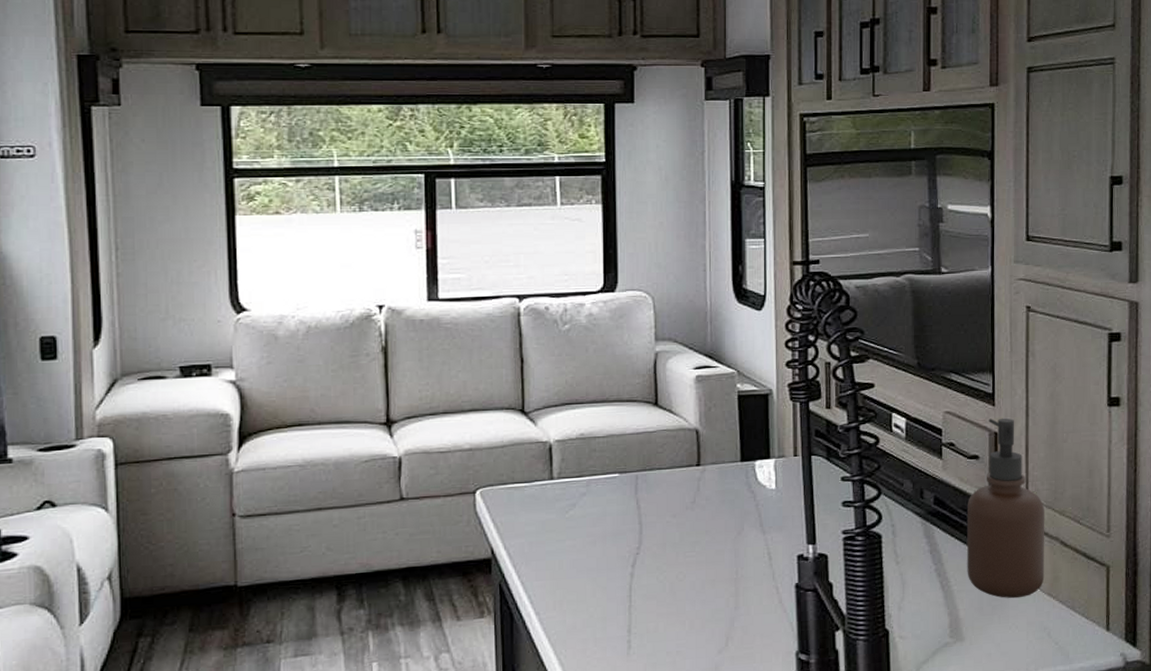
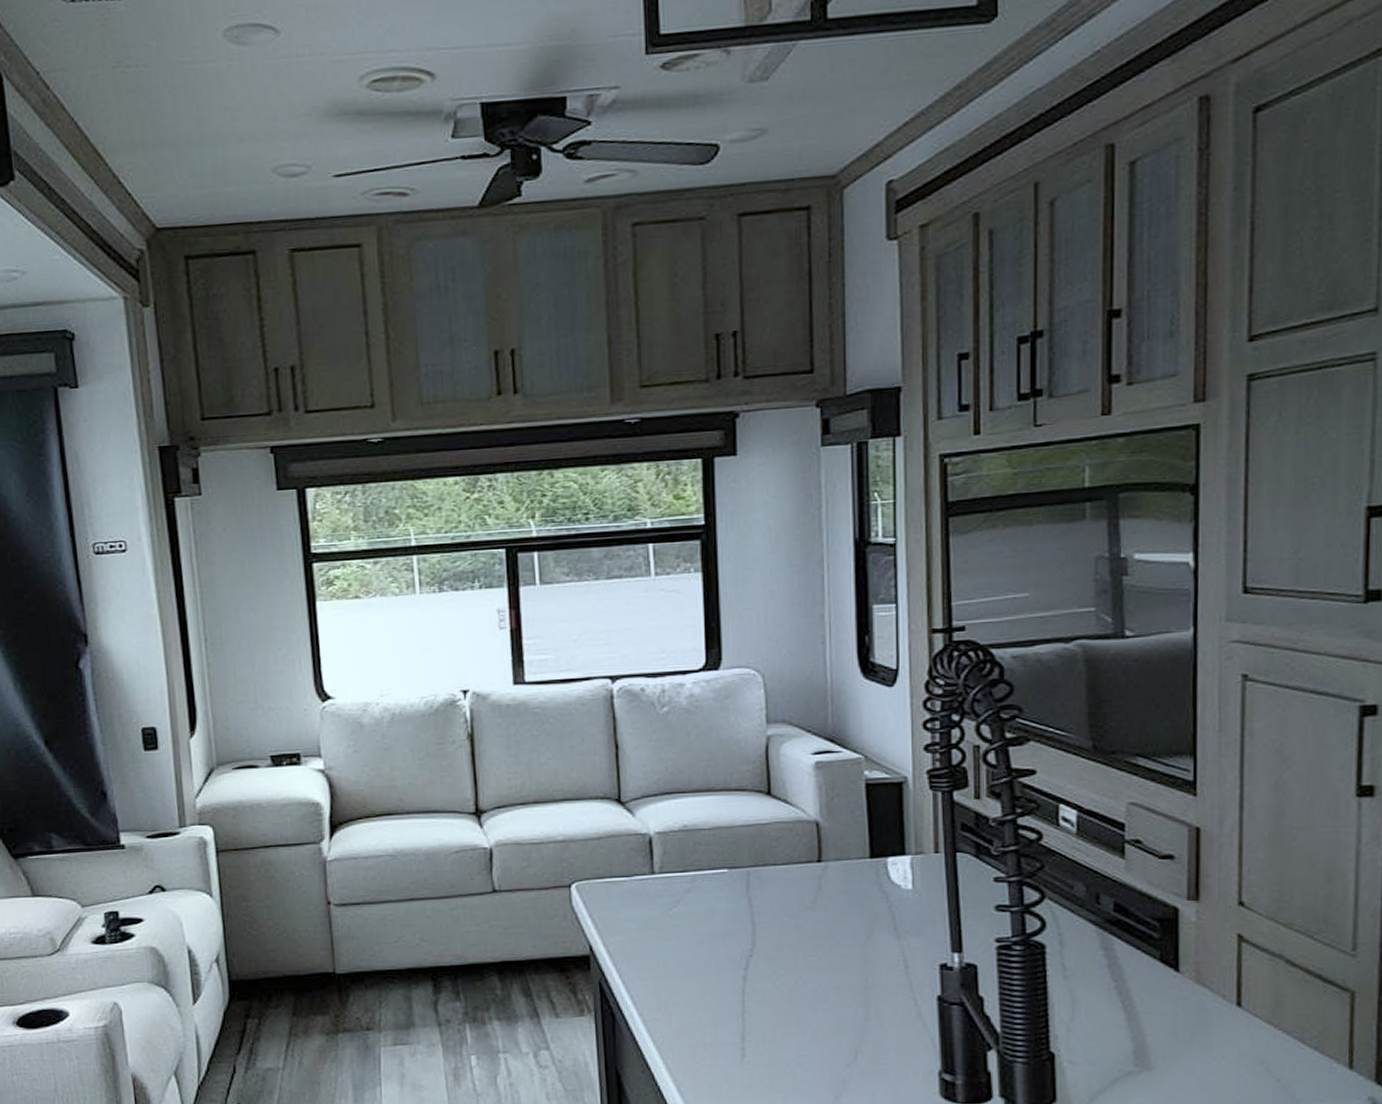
soap dispenser: present [966,418,1045,599] -> none [1157,810,1265,1025]

